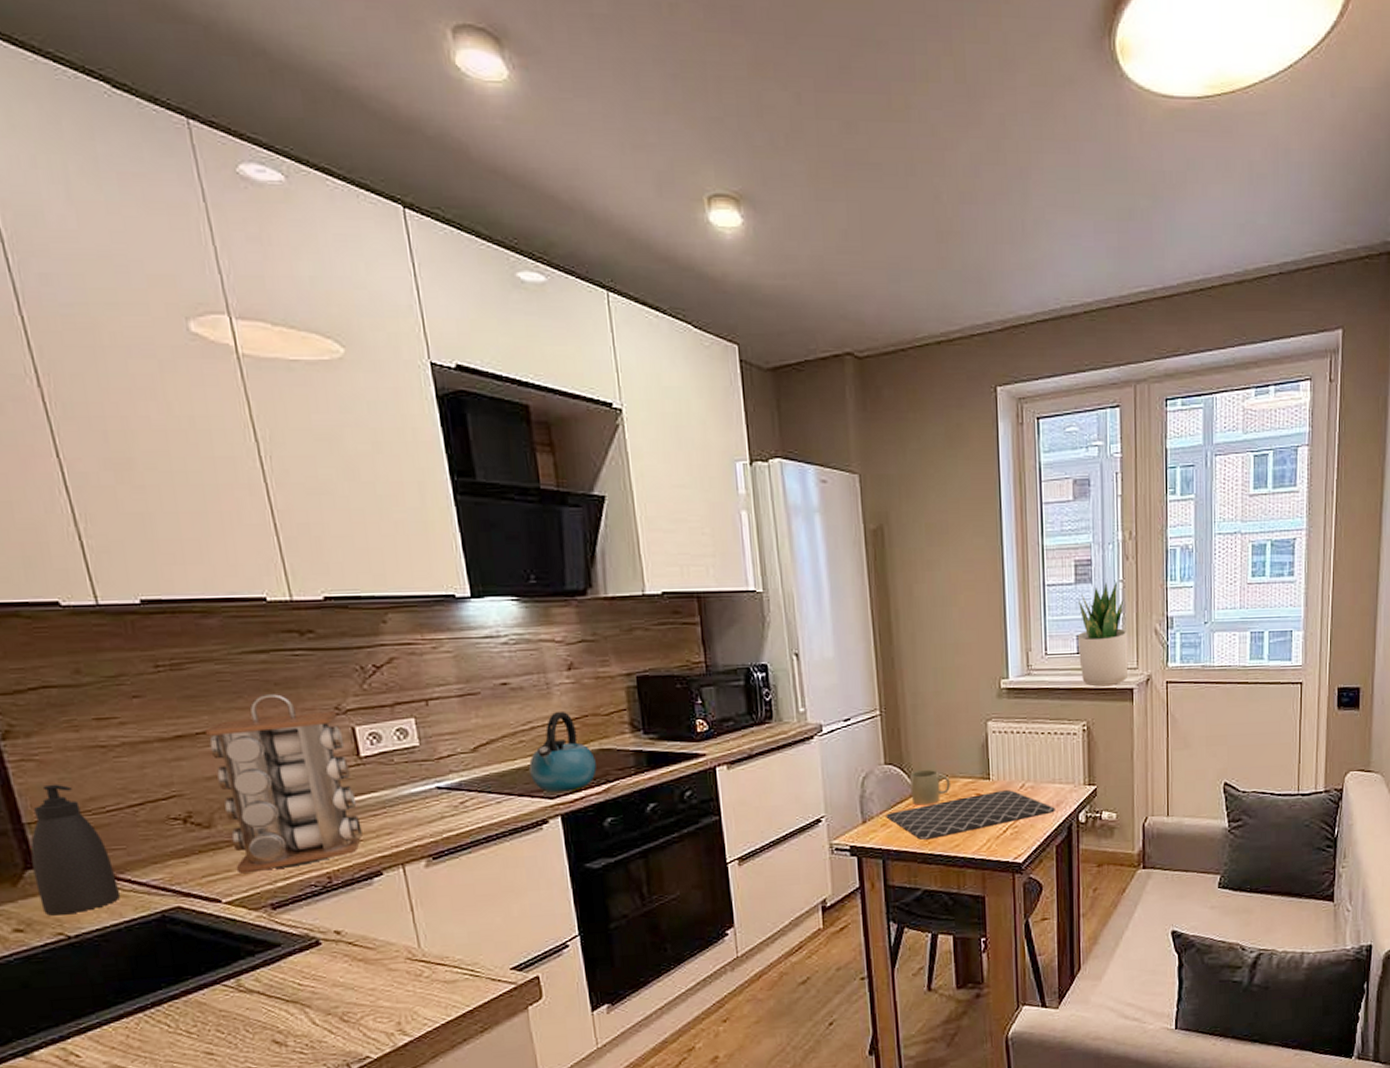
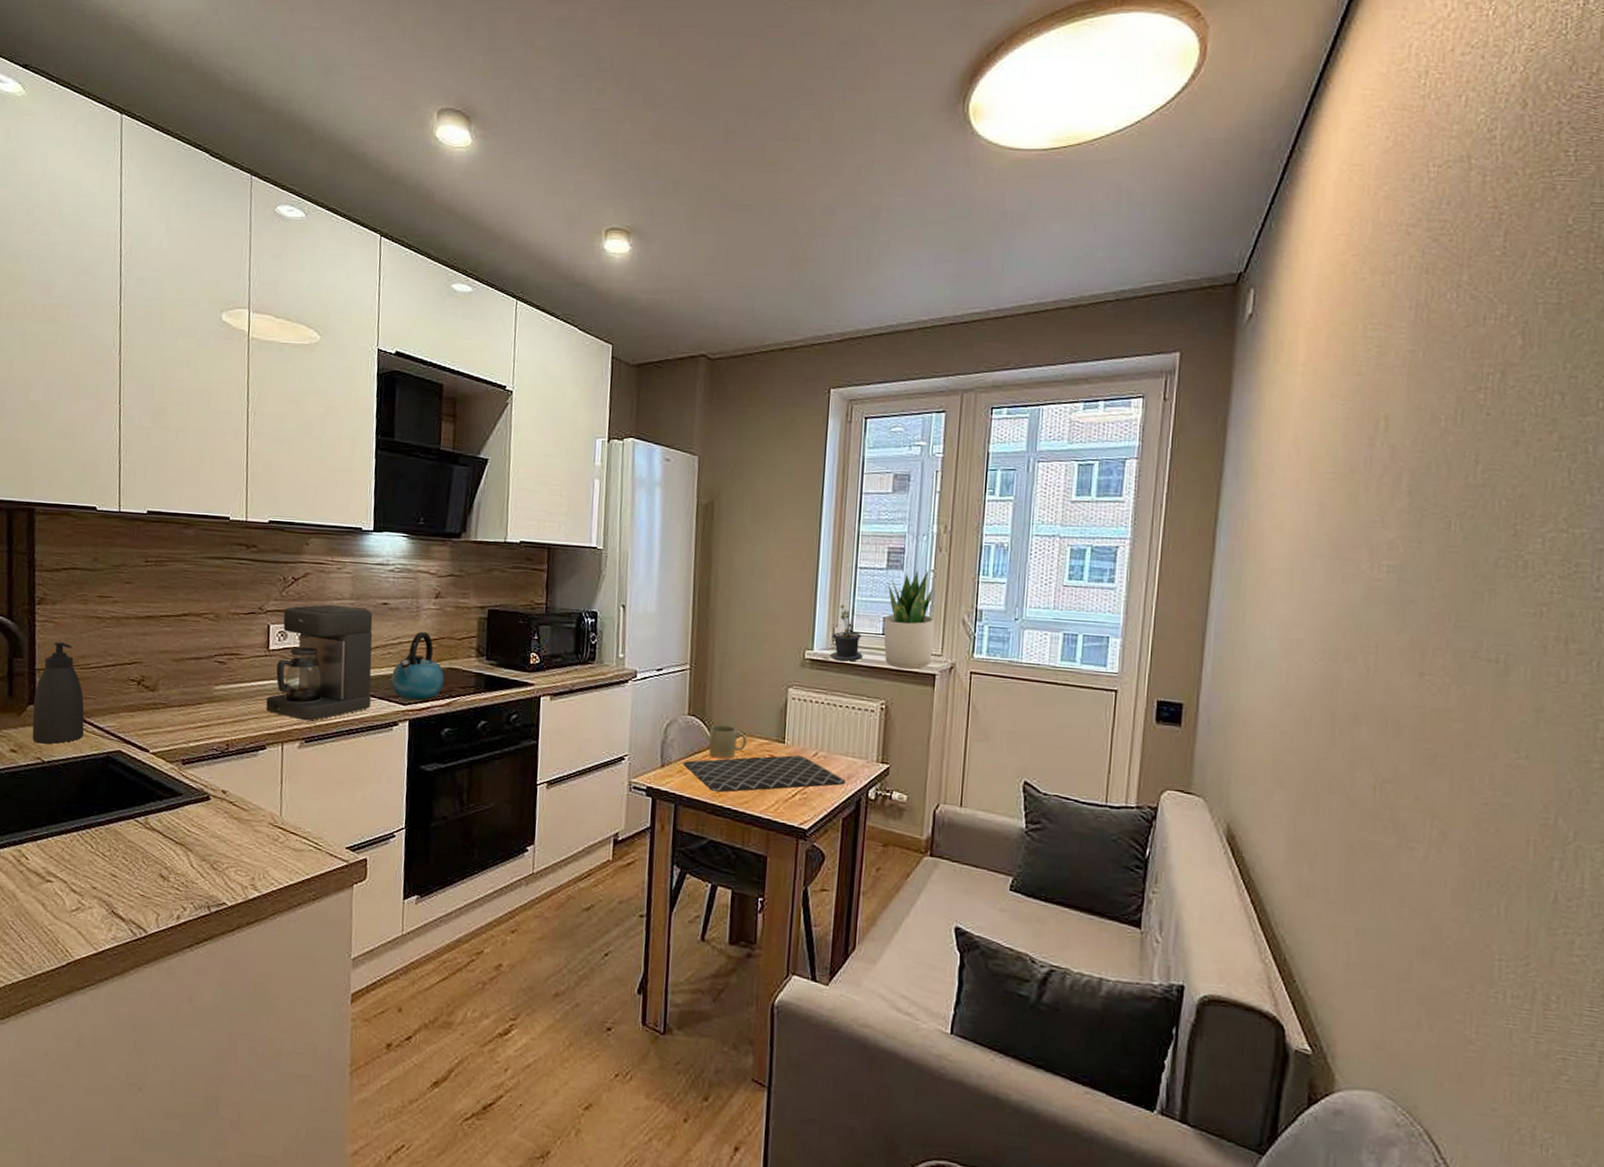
spice rack: present [204,694,363,874] -> none [165,591,261,732]
coffee maker: none [370,692,509,835] -> present [266,604,373,721]
potted plant: none [1018,627,1060,688] -> present [822,605,863,663]

